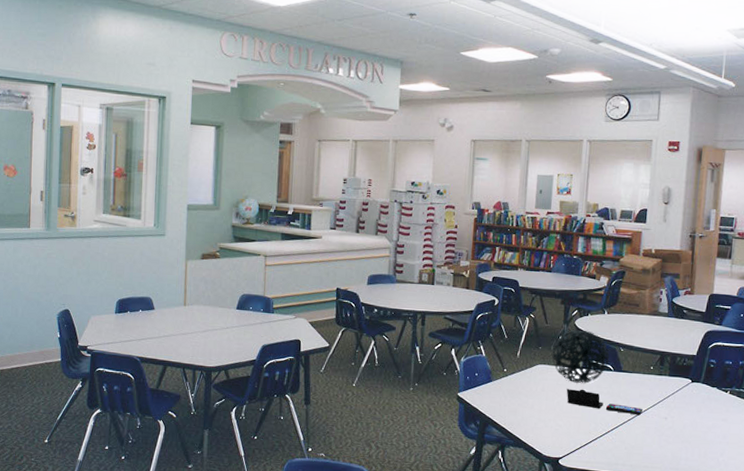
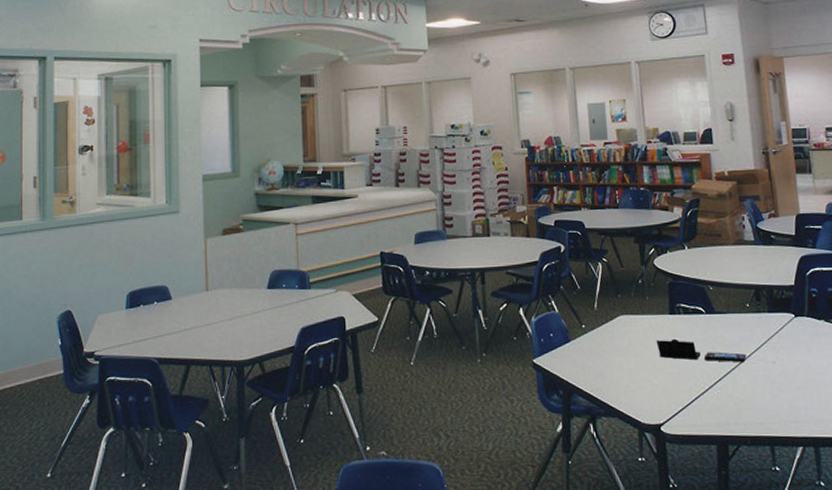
decorative orb: present [552,329,609,383] -> none [633,270,699,332]

